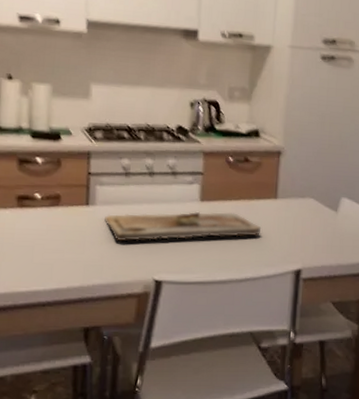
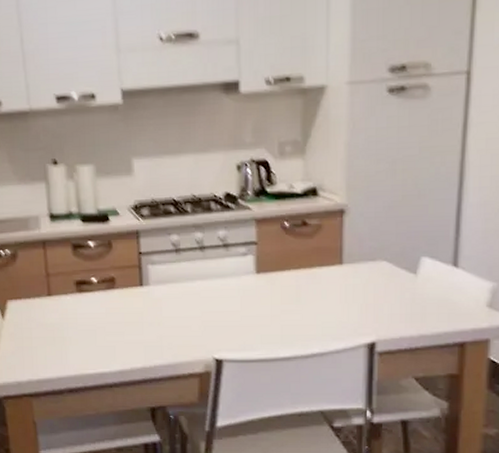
cutting board: present [105,211,262,241] -> none [159,283,327,320]

